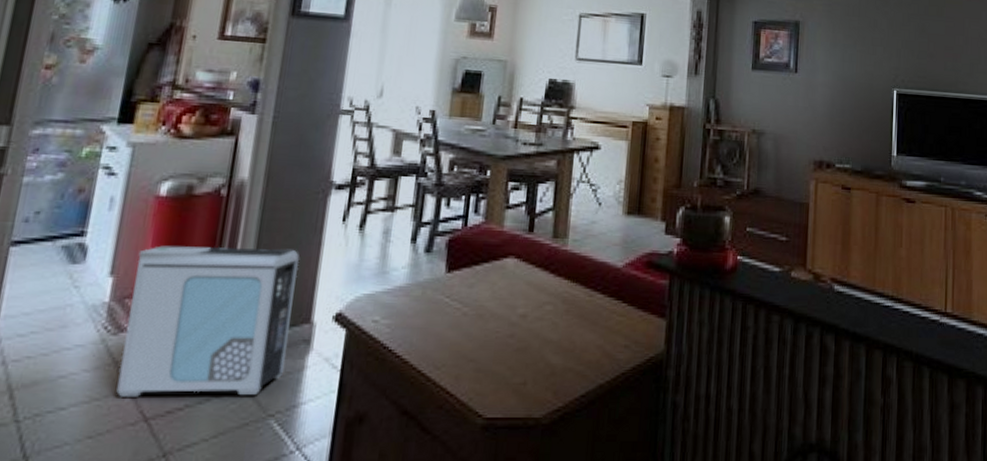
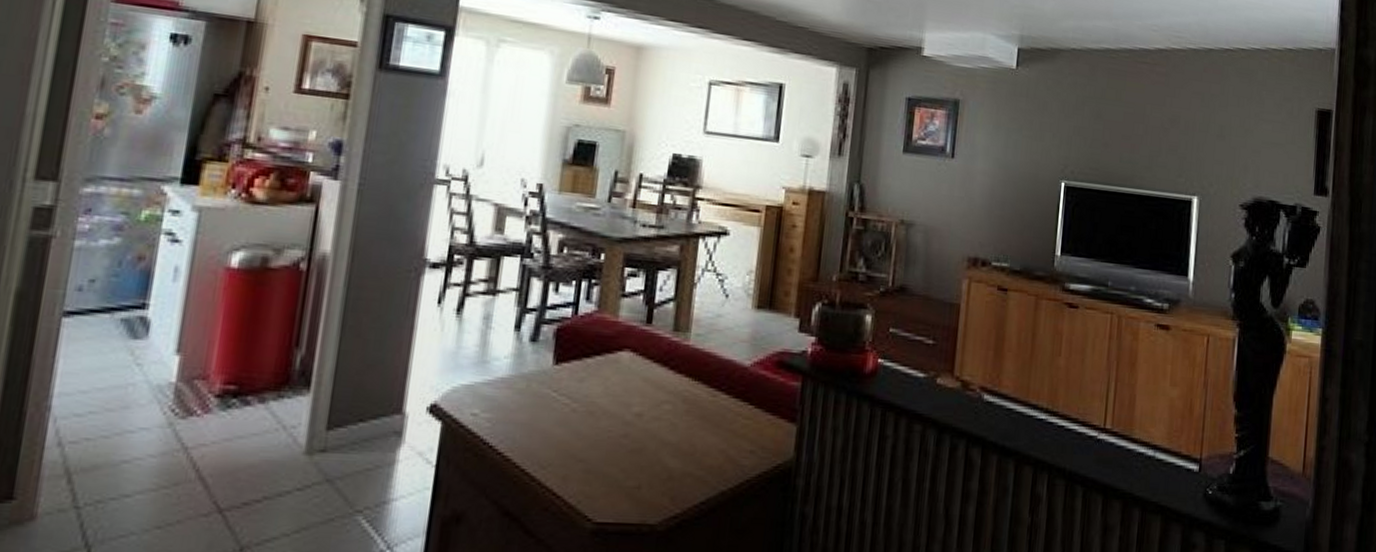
air purifier: present [116,245,300,397] -> none [187,323,390,489]

